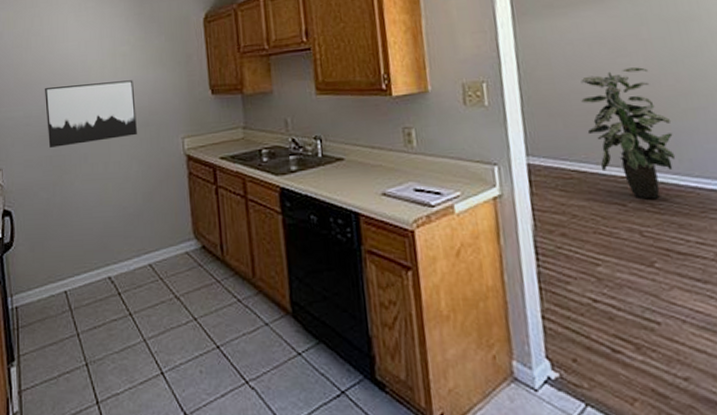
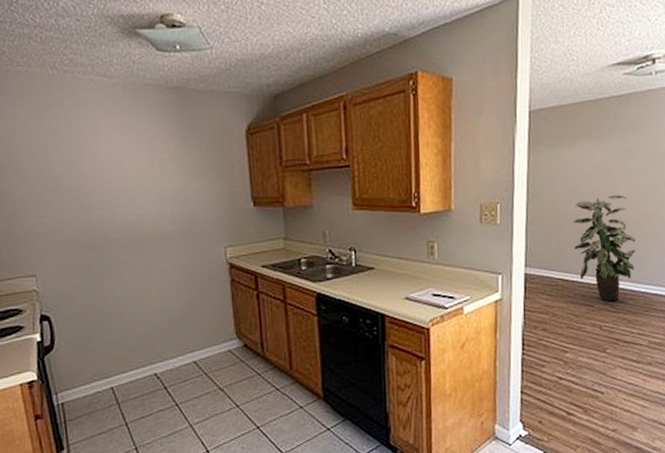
wall art: present [45,80,137,148] -> none [78,189,179,254]

